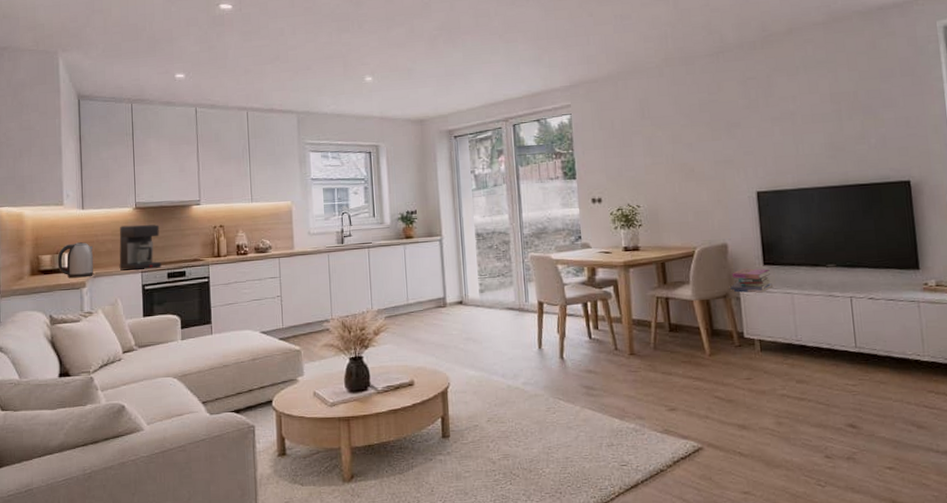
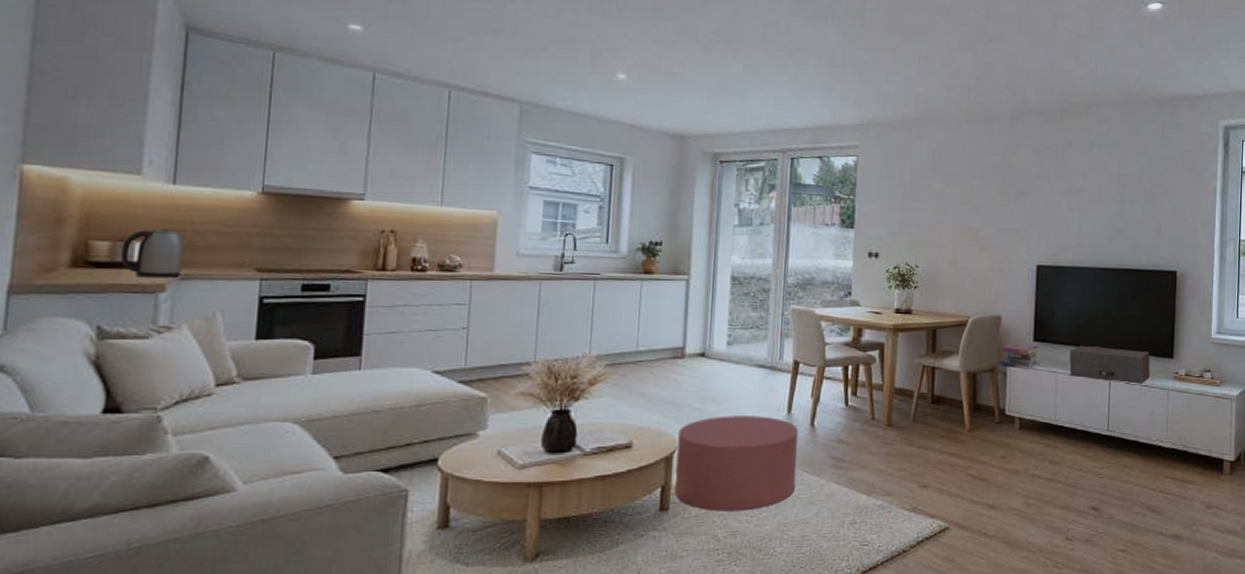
coffee maker: present [119,224,162,271] -> none [225,214,297,277]
pouf: none [449,352,554,437] -> present [675,416,799,511]
speaker: none [803,264,896,299] -> present [1069,345,1151,384]

